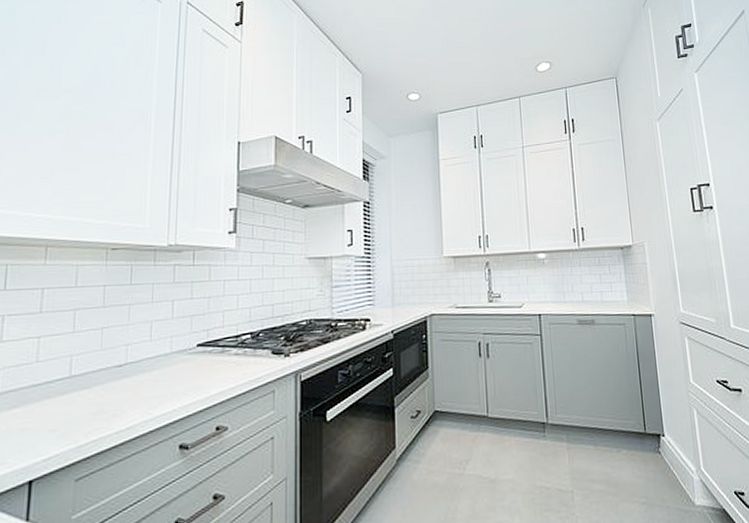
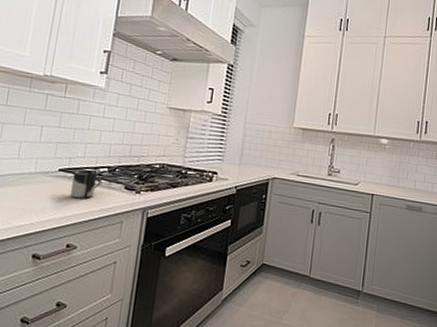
cup: none [213,340,246,374] -> present [70,170,102,199]

